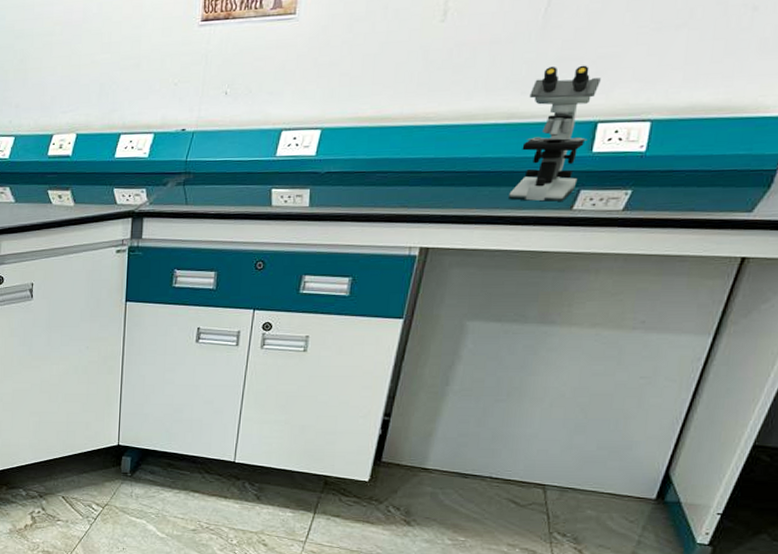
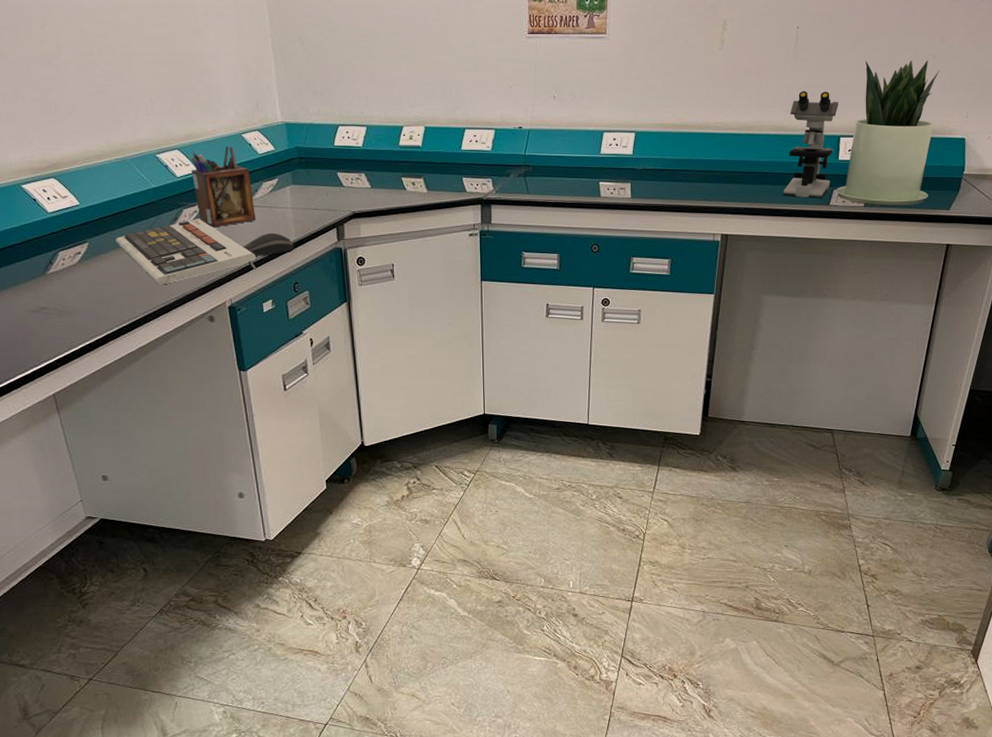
planter: none [584,15,761,210] -> present [836,60,940,207]

